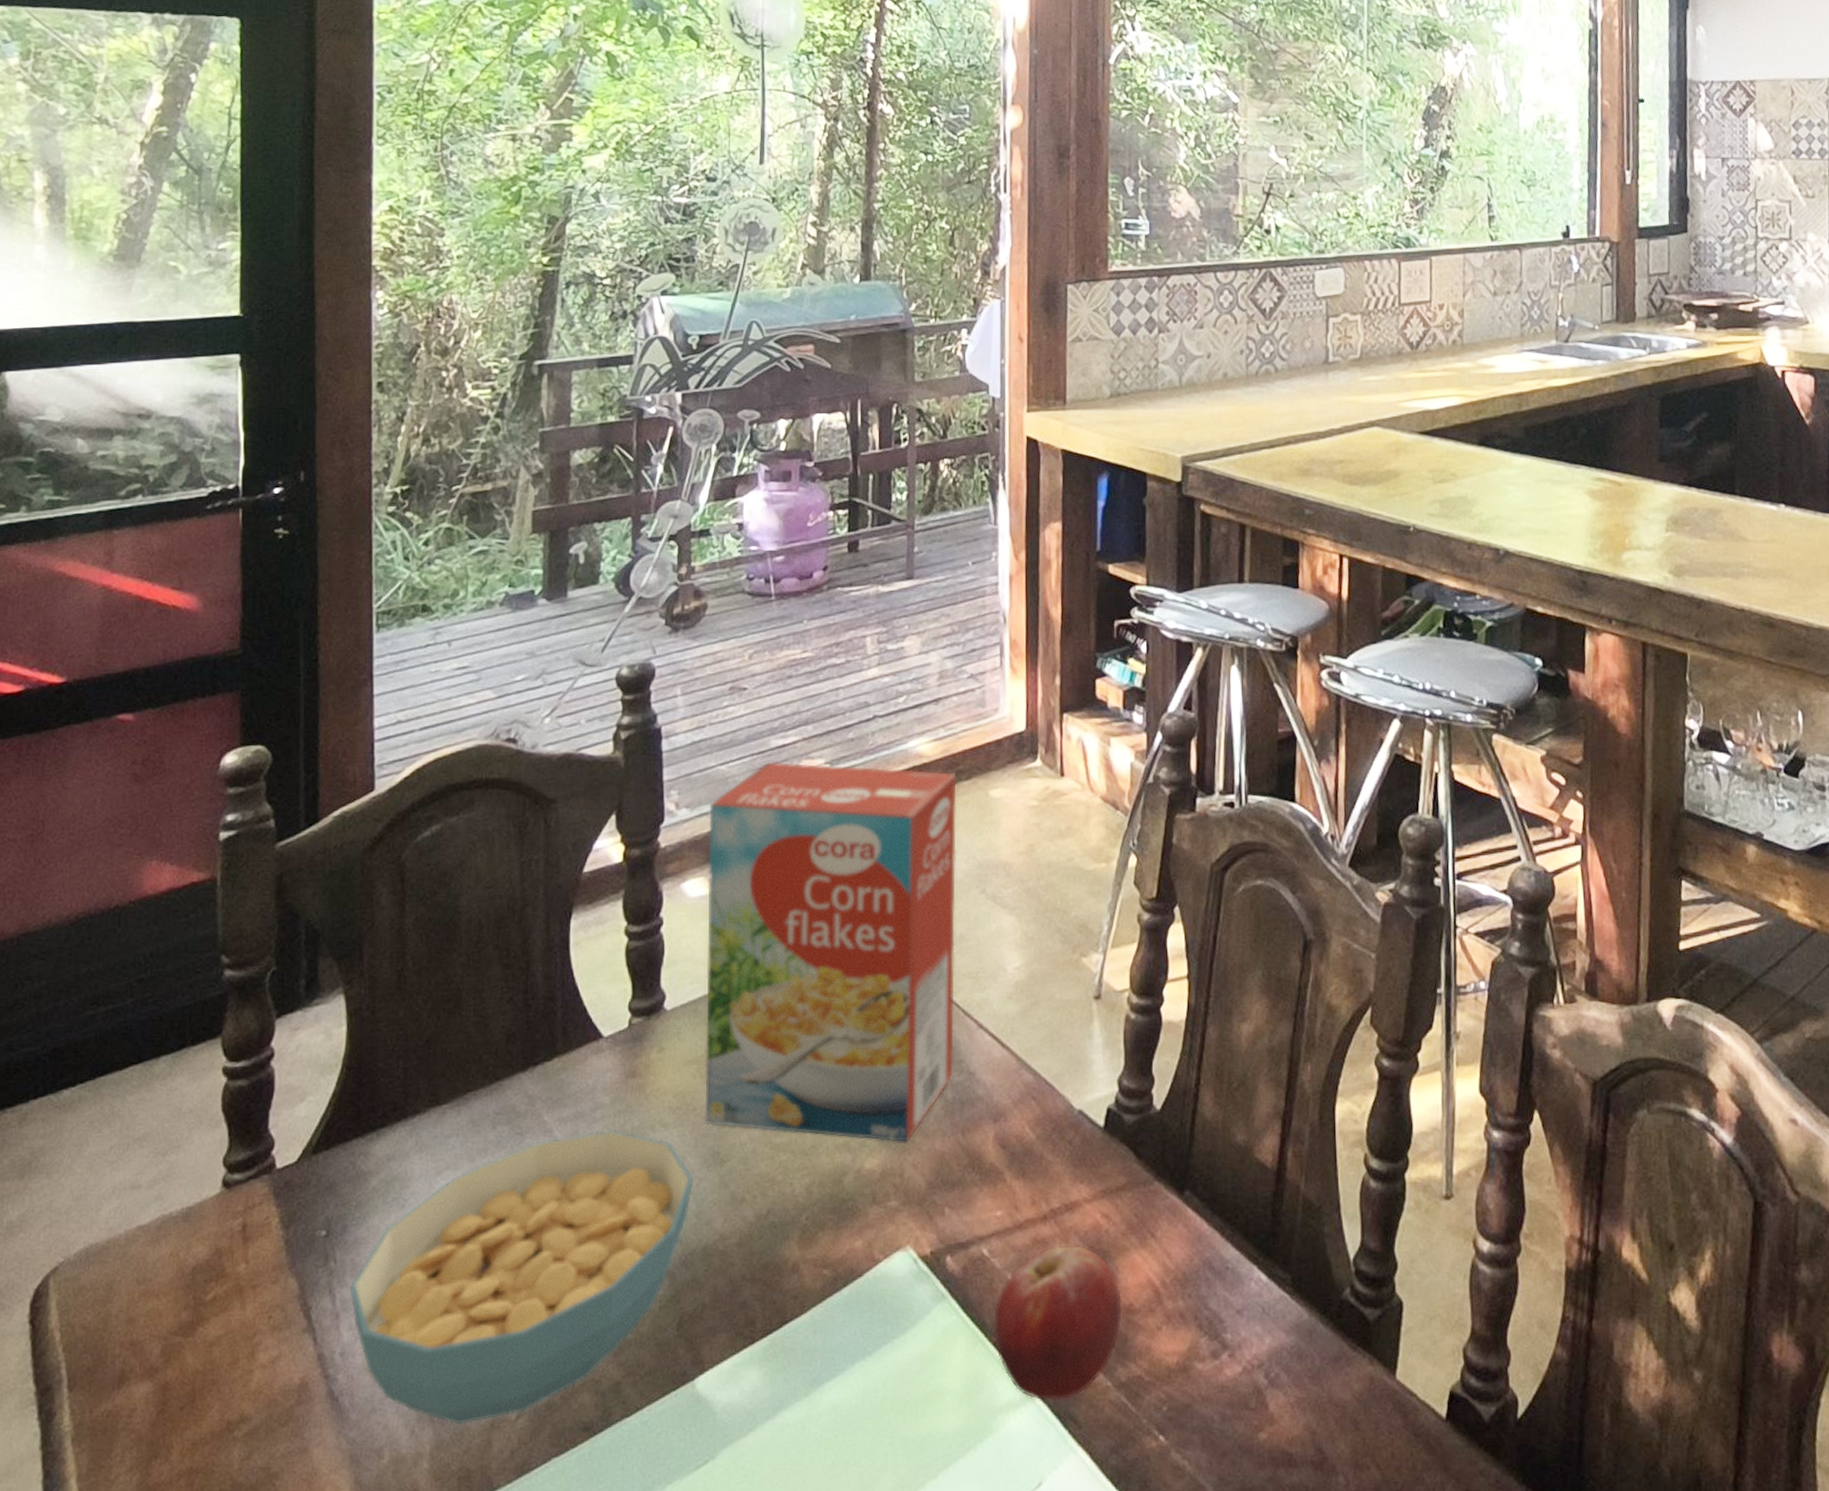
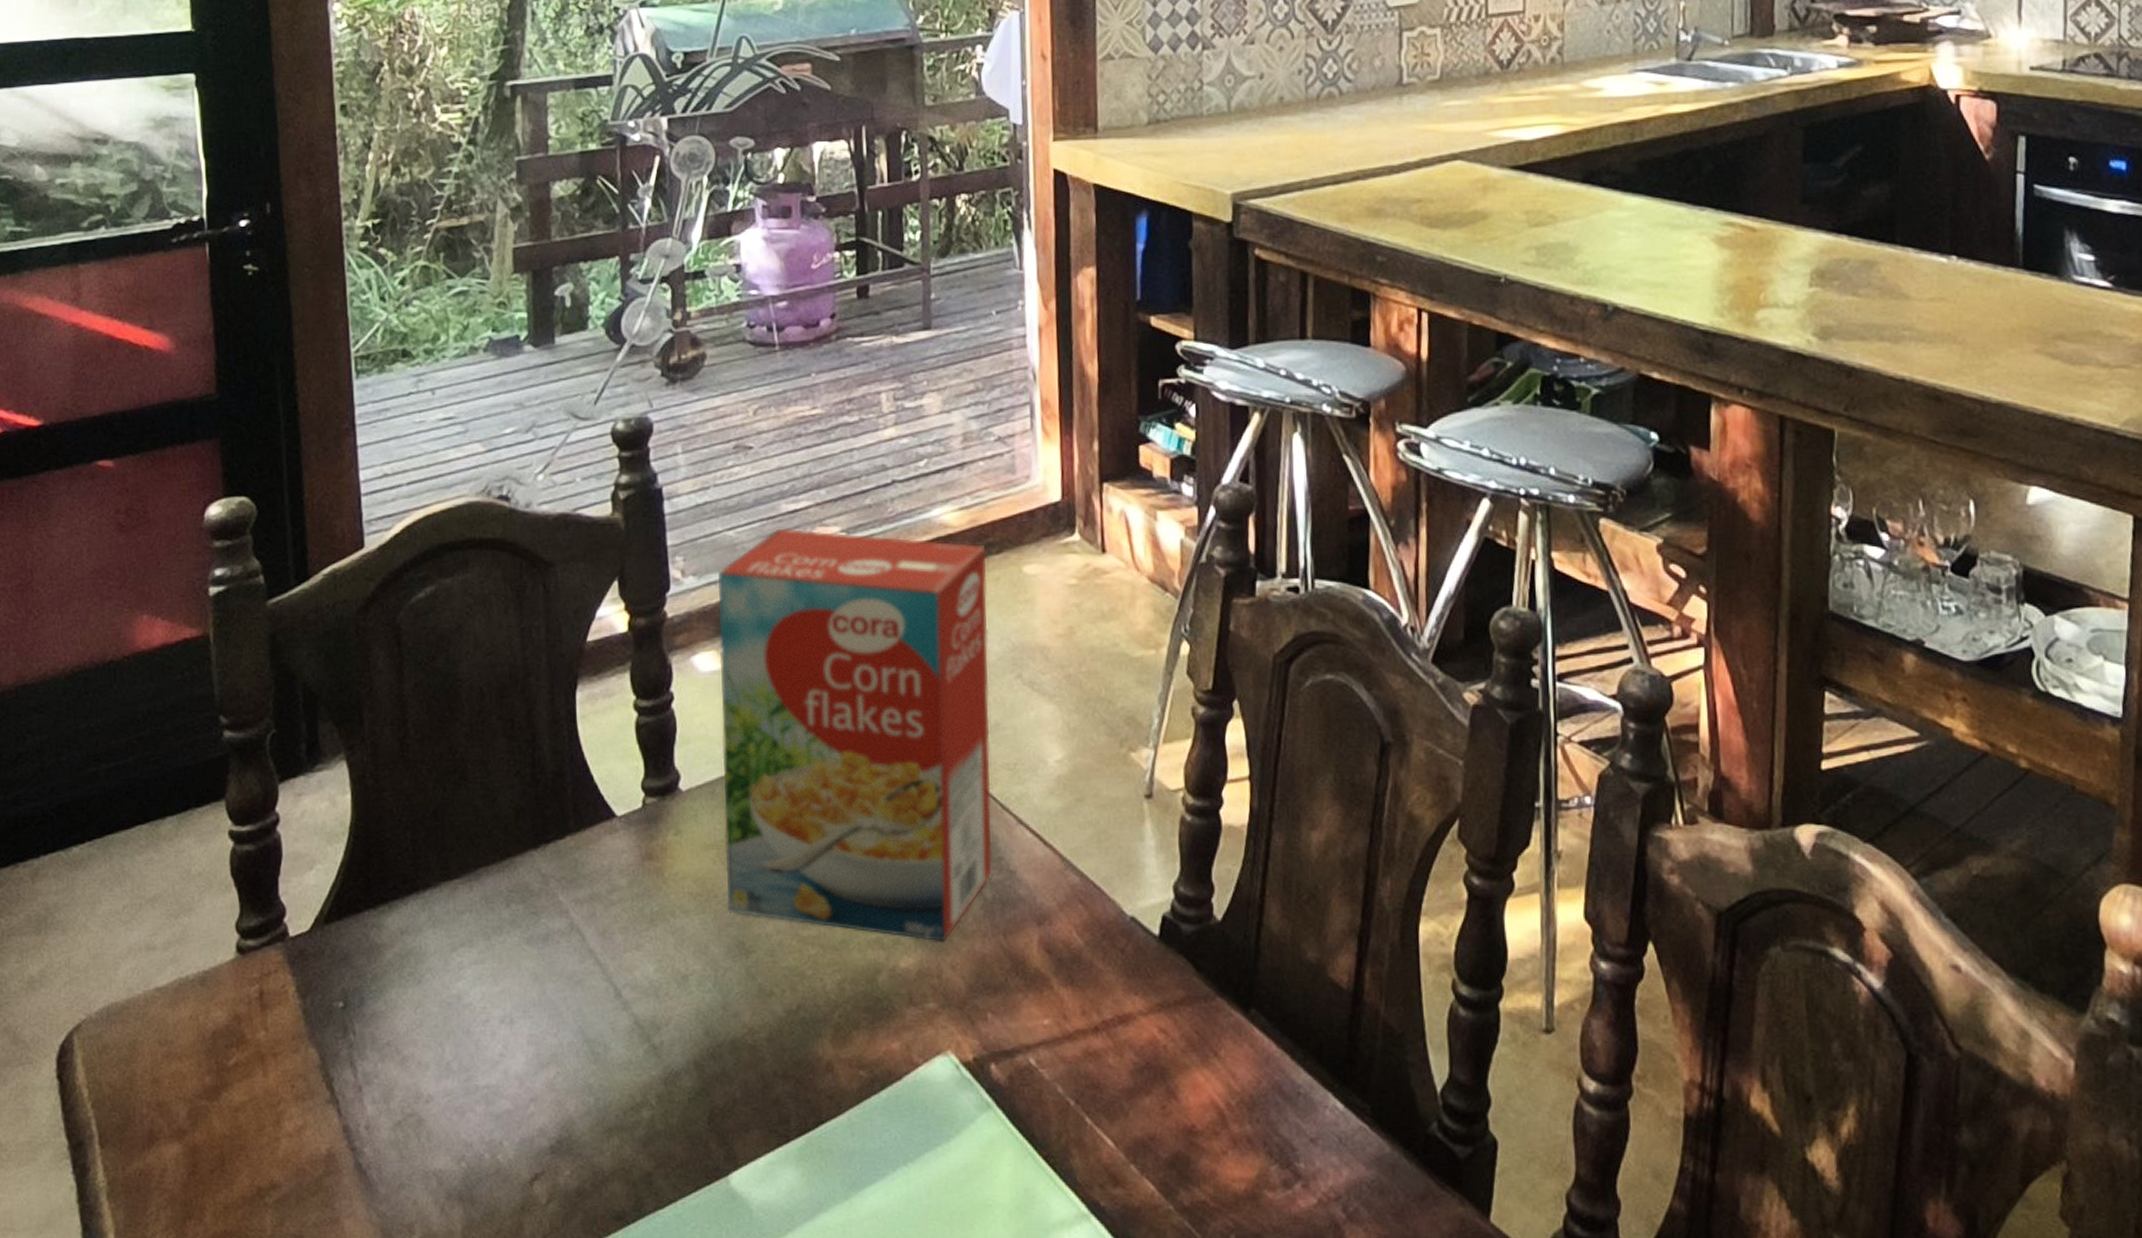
cereal bowl: present [349,1129,694,1425] -> none [370,913,719,1206]
fruit: present [993,1245,1122,1401] -> none [1043,1060,1183,1221]

